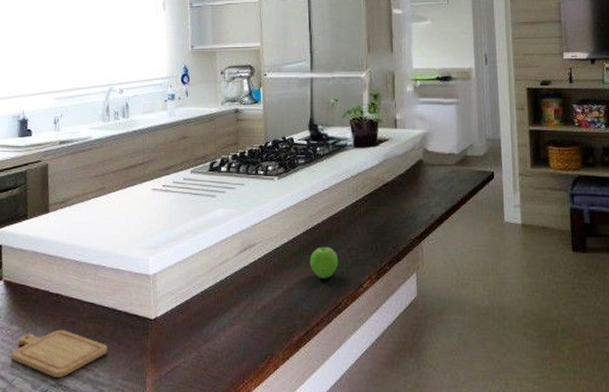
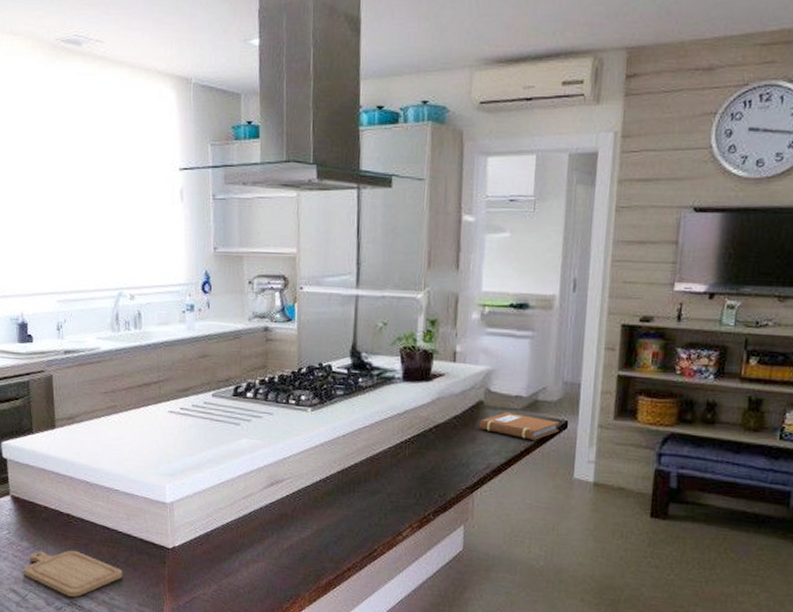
fruit: present [309,246,339,278] -> none [343,488,377,523]
notebook: none [421,168,488,191] -> present [479,412,560,440]

